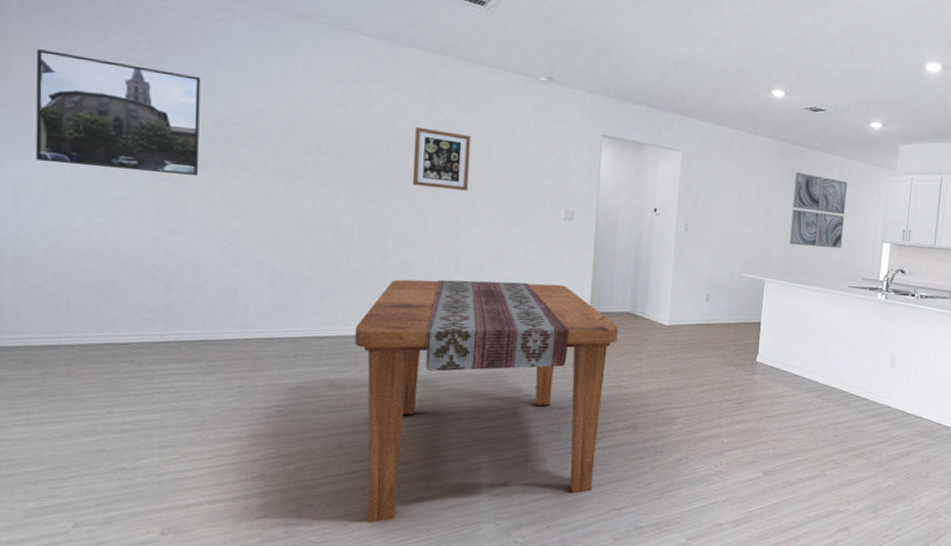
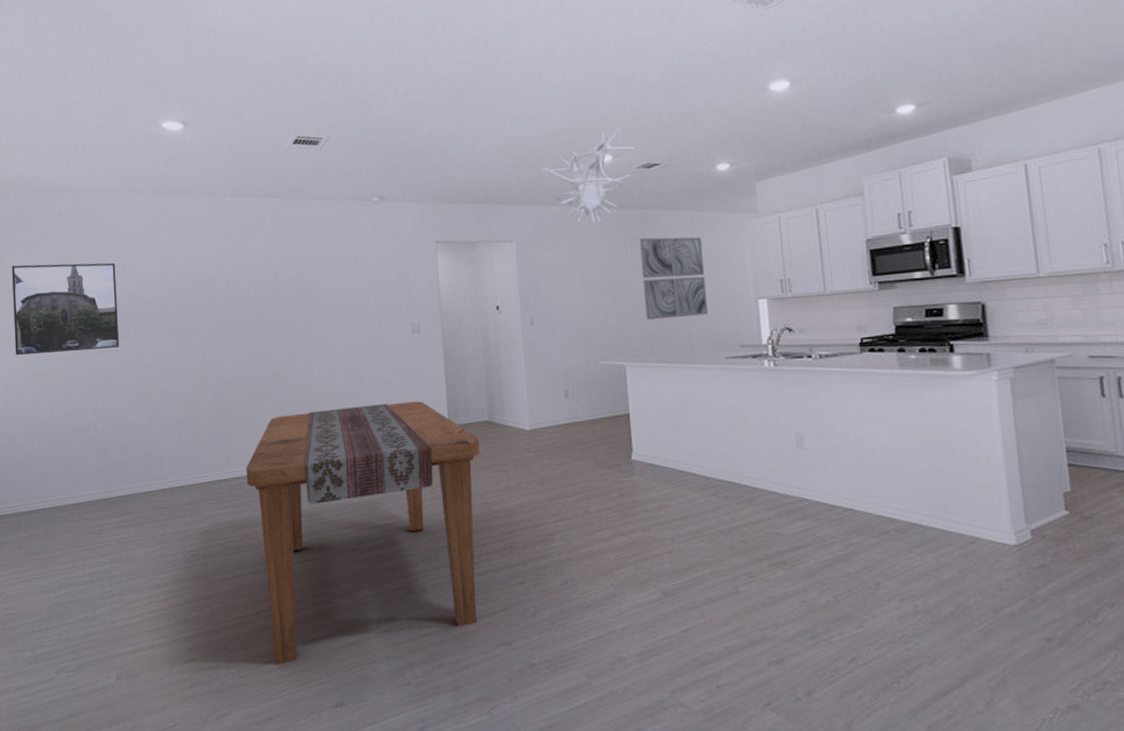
wall art: present [412,126,471,191] -> none [274,267,324,325]
chandelier: none [717,68,806,153] -> present [541,128,635,228]

